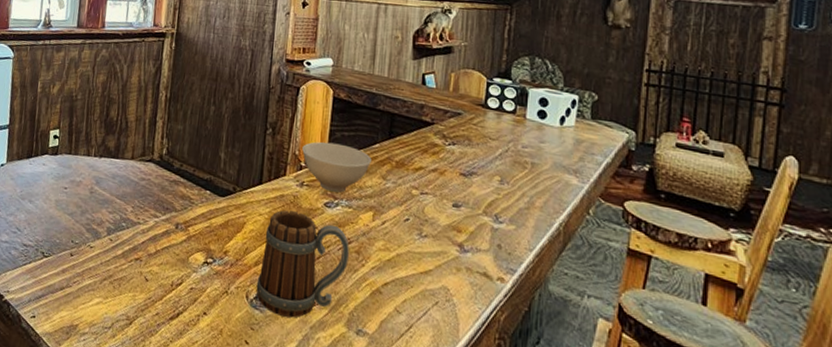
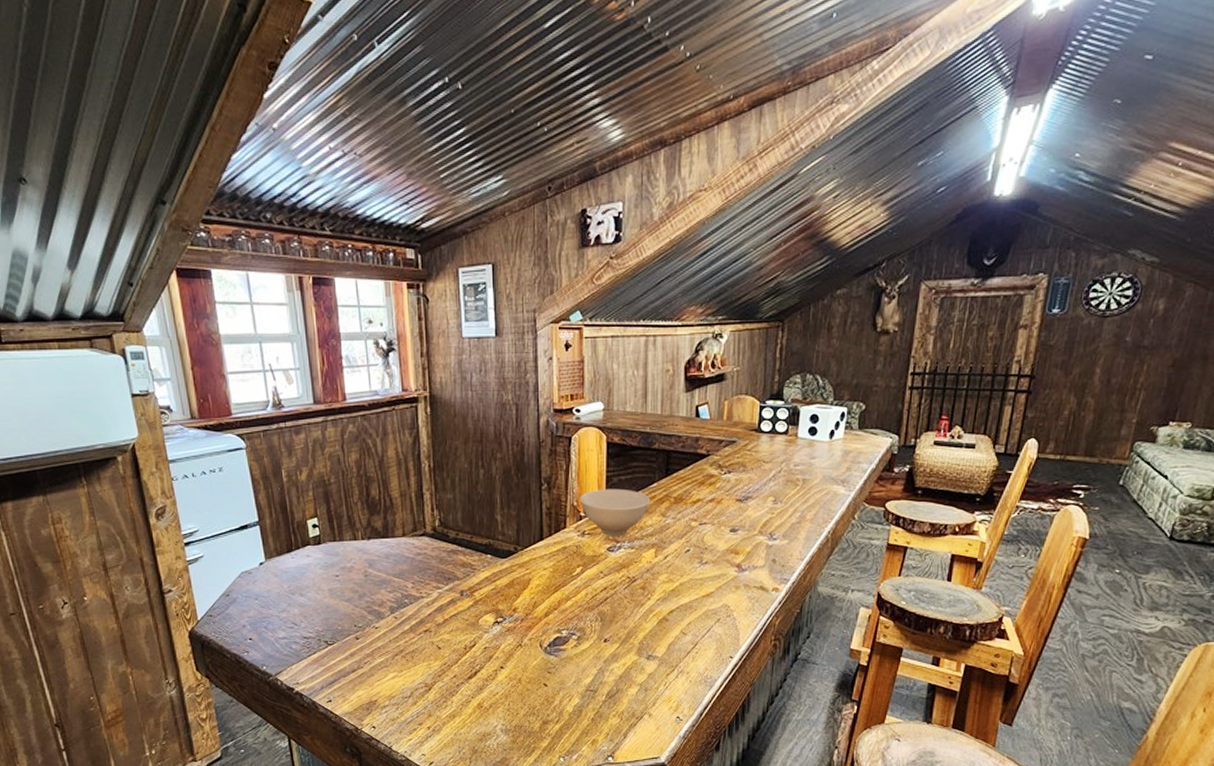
beer mug: present [256,209,350,318] -> none [548,561,636,656]

